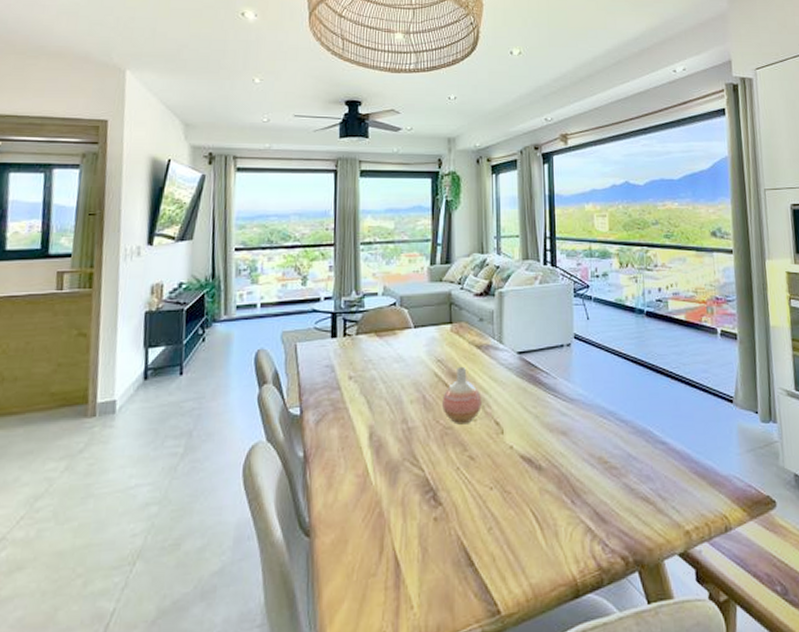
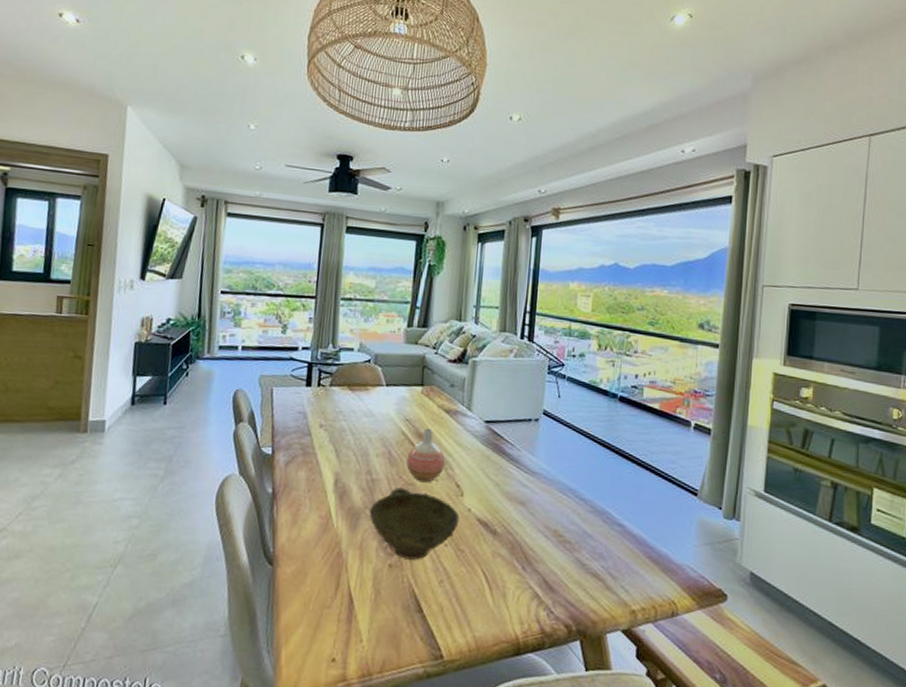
bowl: none [408,433,502,510] -> present [369,487,460,560]

